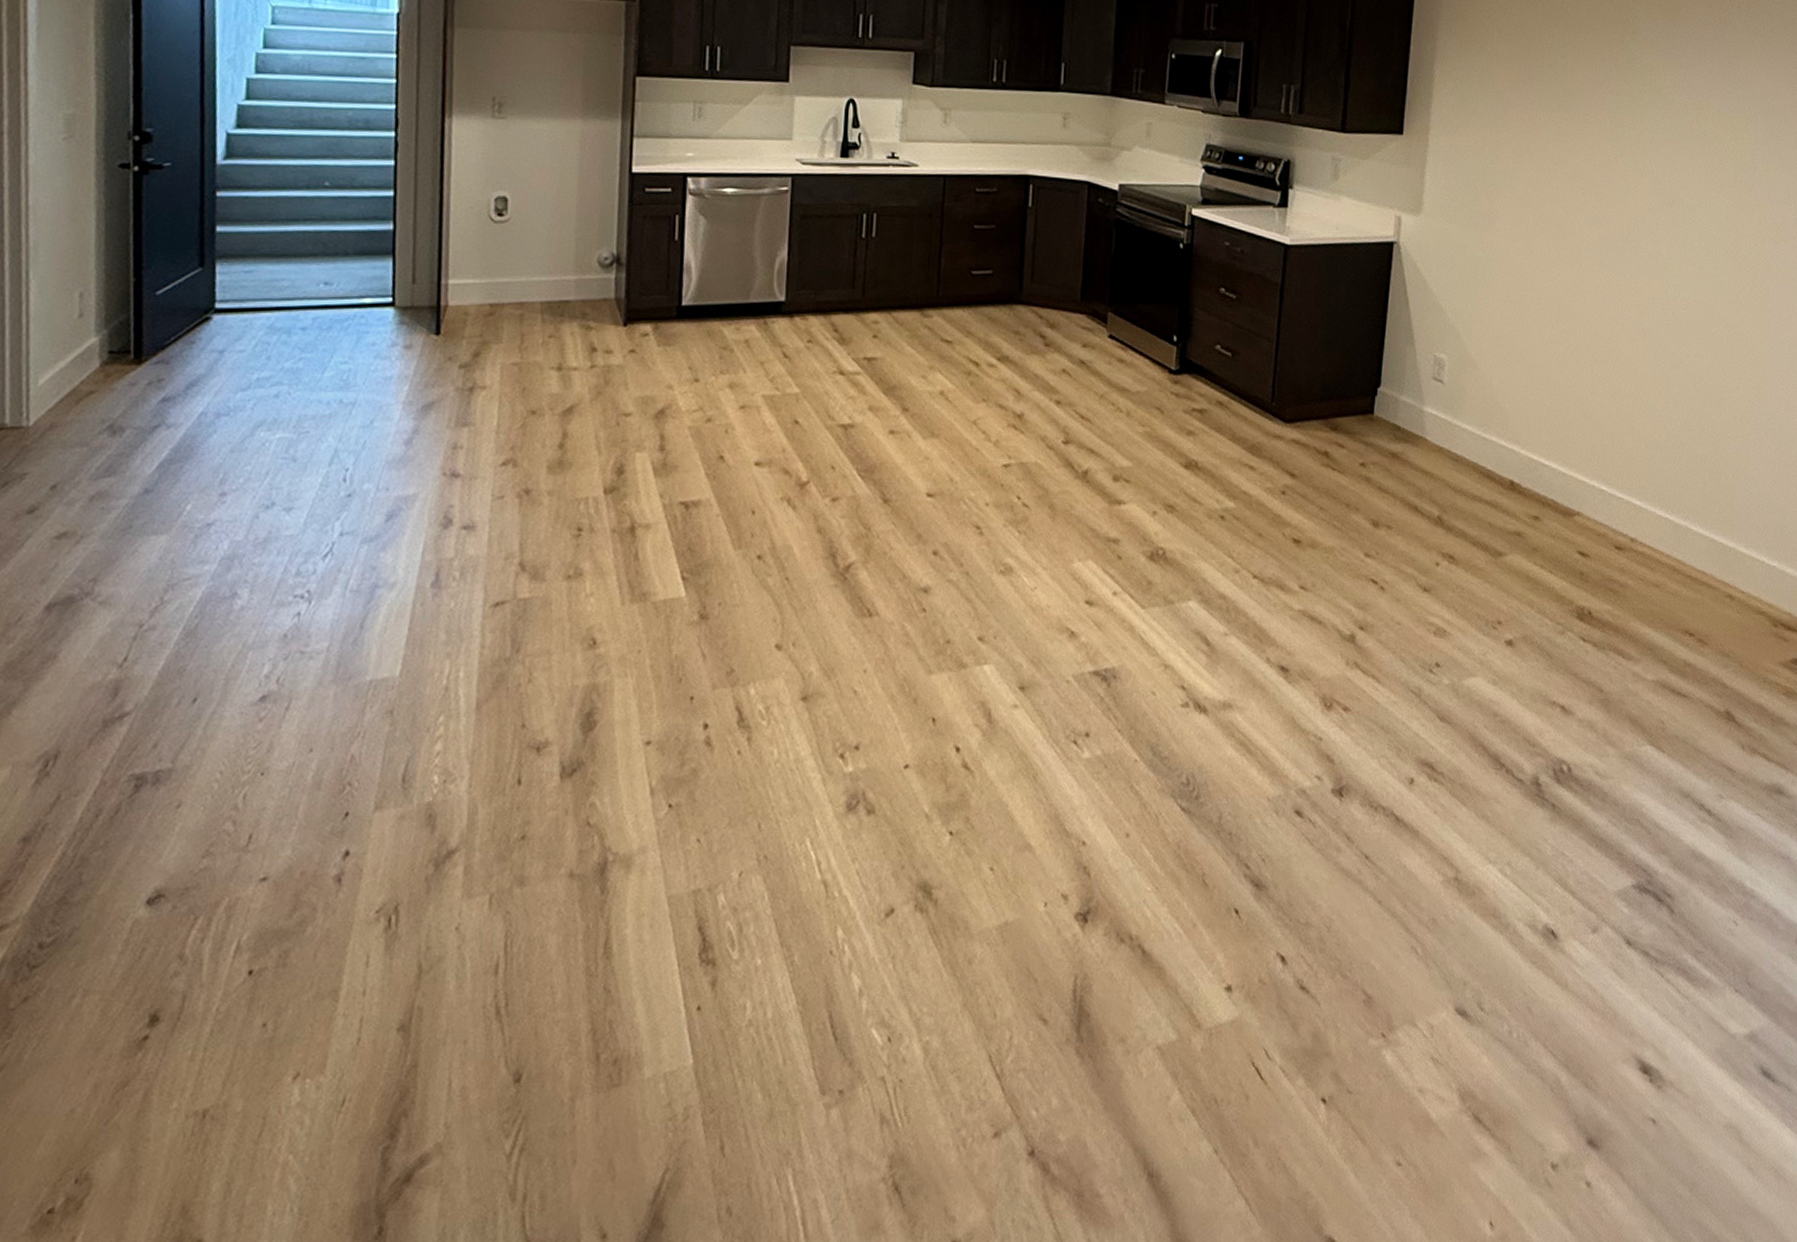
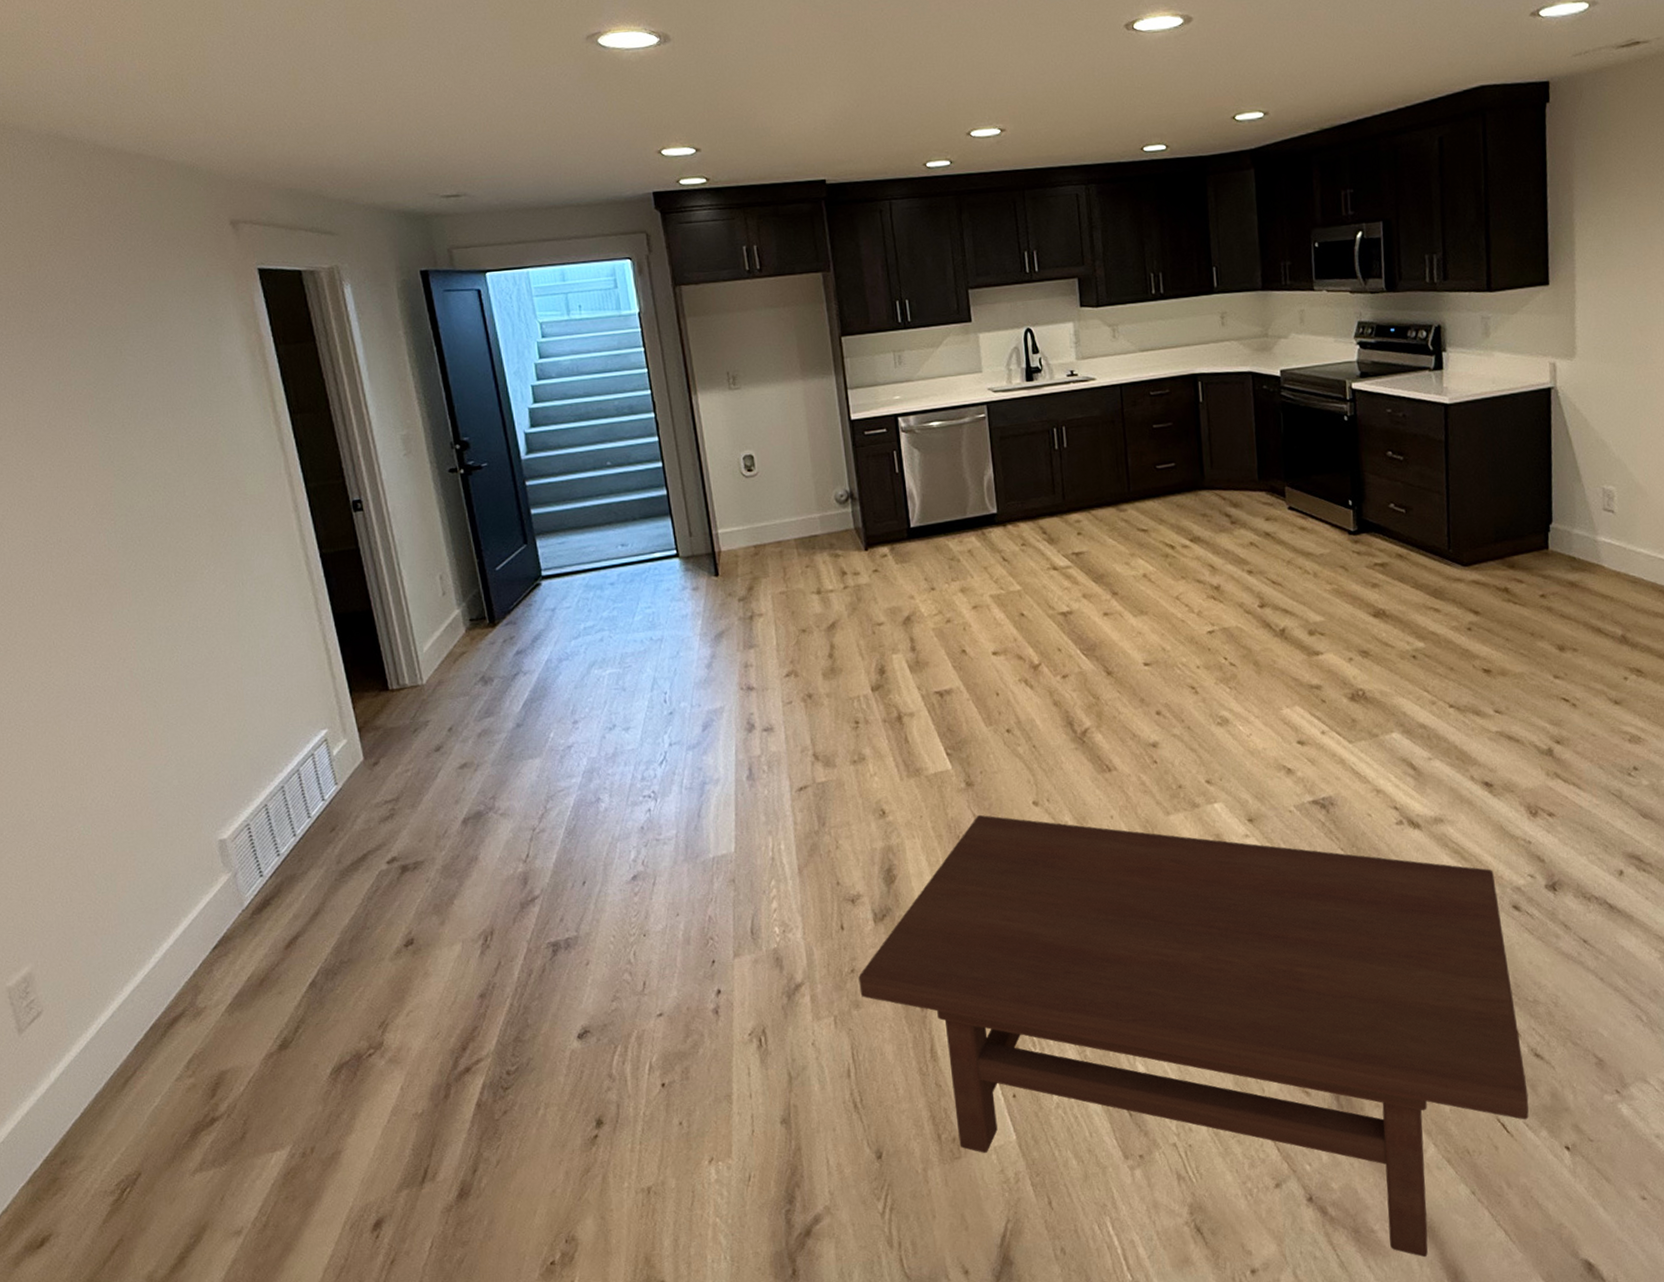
coffee table: none [528,655,1288,1230] -> present [858,814,1529,1258]

